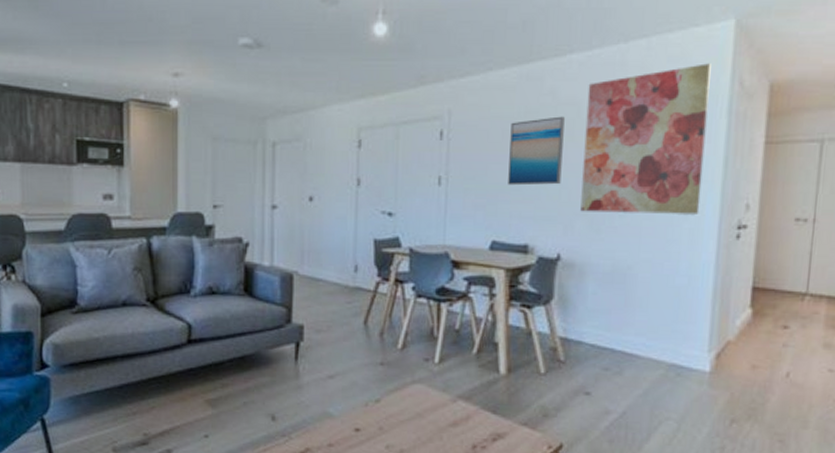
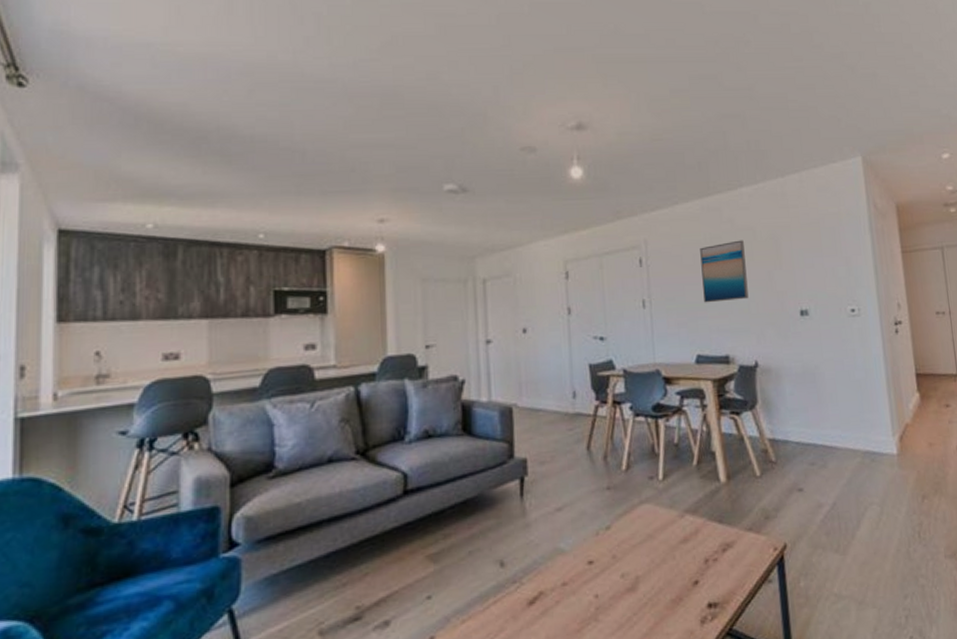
wall art: present [580,63,711,214] -> none [758,191,863,322]

